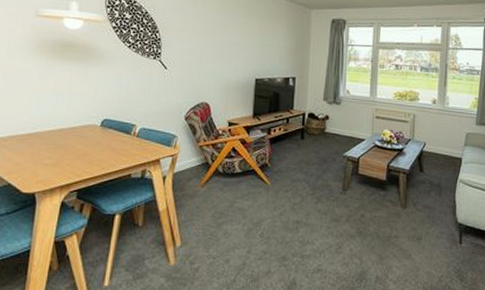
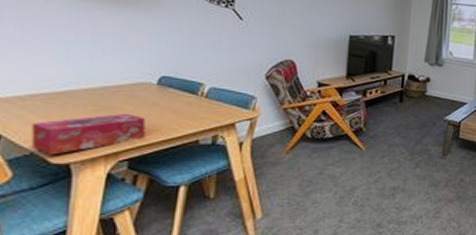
tissue box: none [9,150,91,186] -> present [31,113,146,155]

